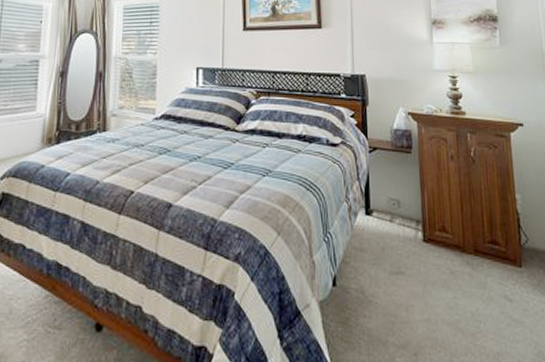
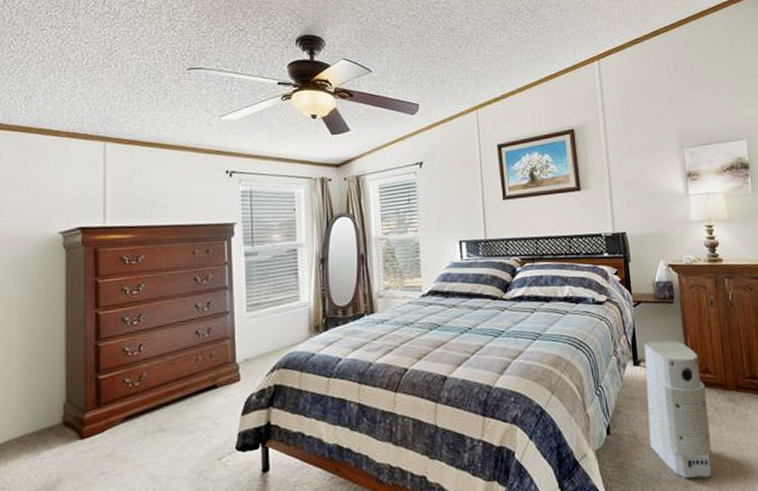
air purifier: none [377,192,446,347] -> present [643,340,712,478]

